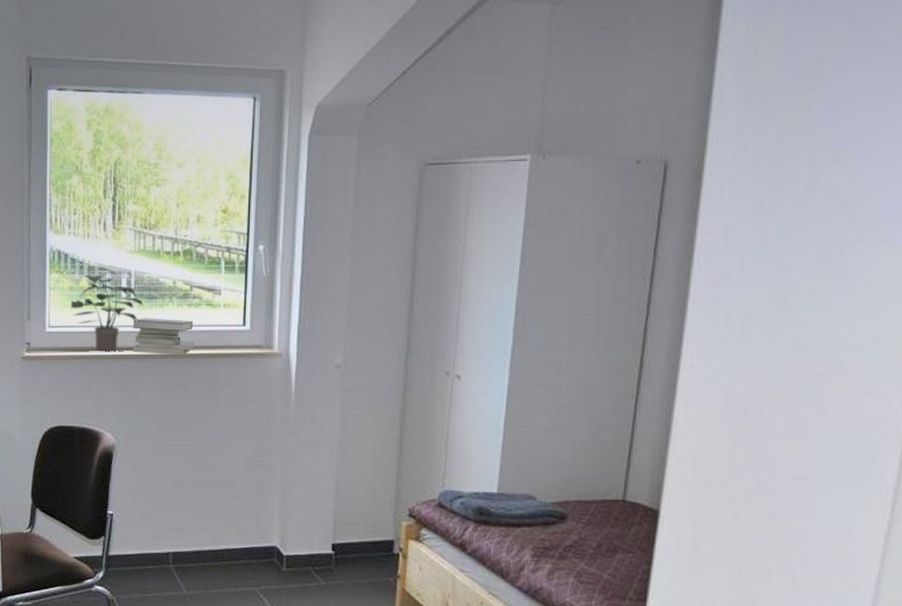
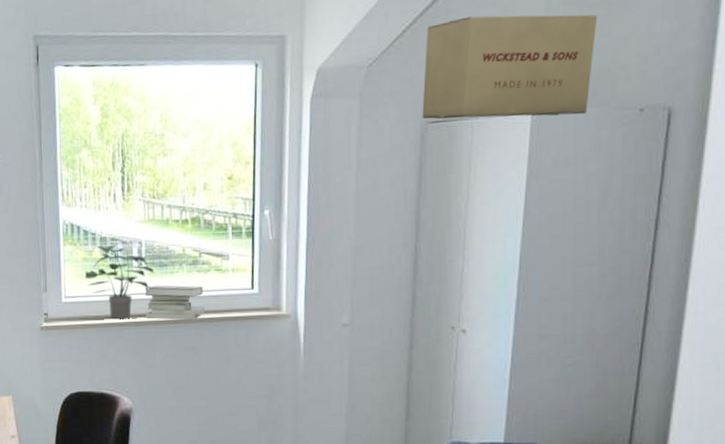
box: none [421,61,596,164] -> present [422,14,598,120]

